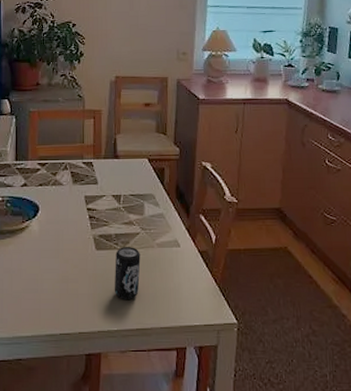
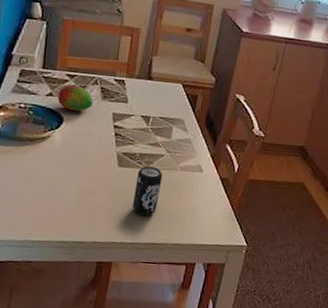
fruit: none [32,172,65,198] -> present [57,84,93,112]

